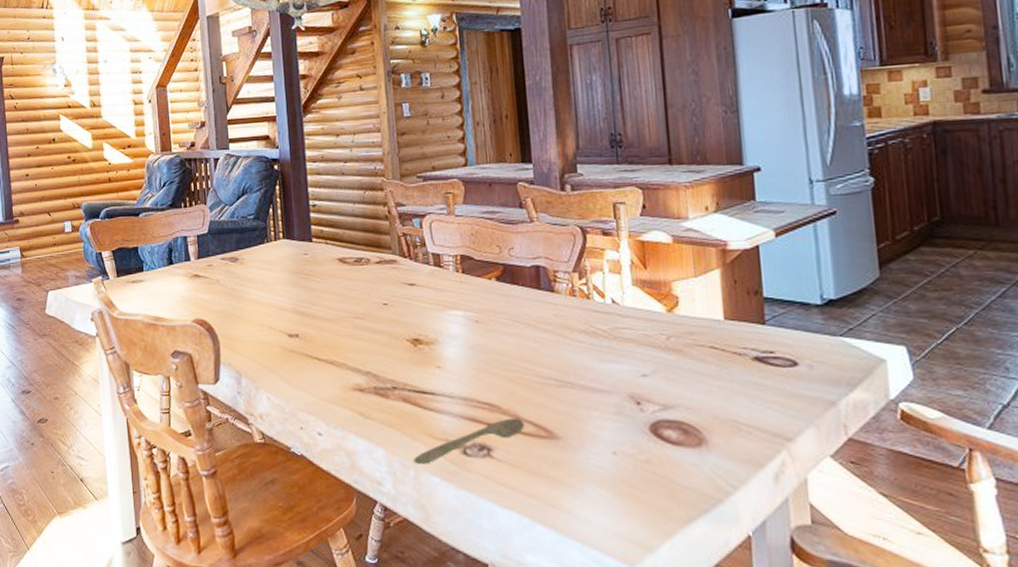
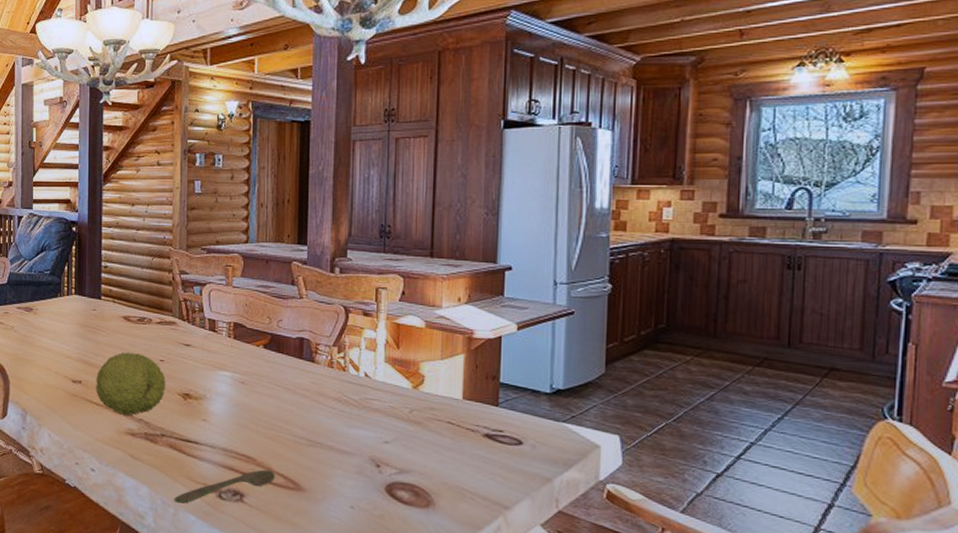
fruit: none [314,297,393,368] -> present [95,352,166,415]

